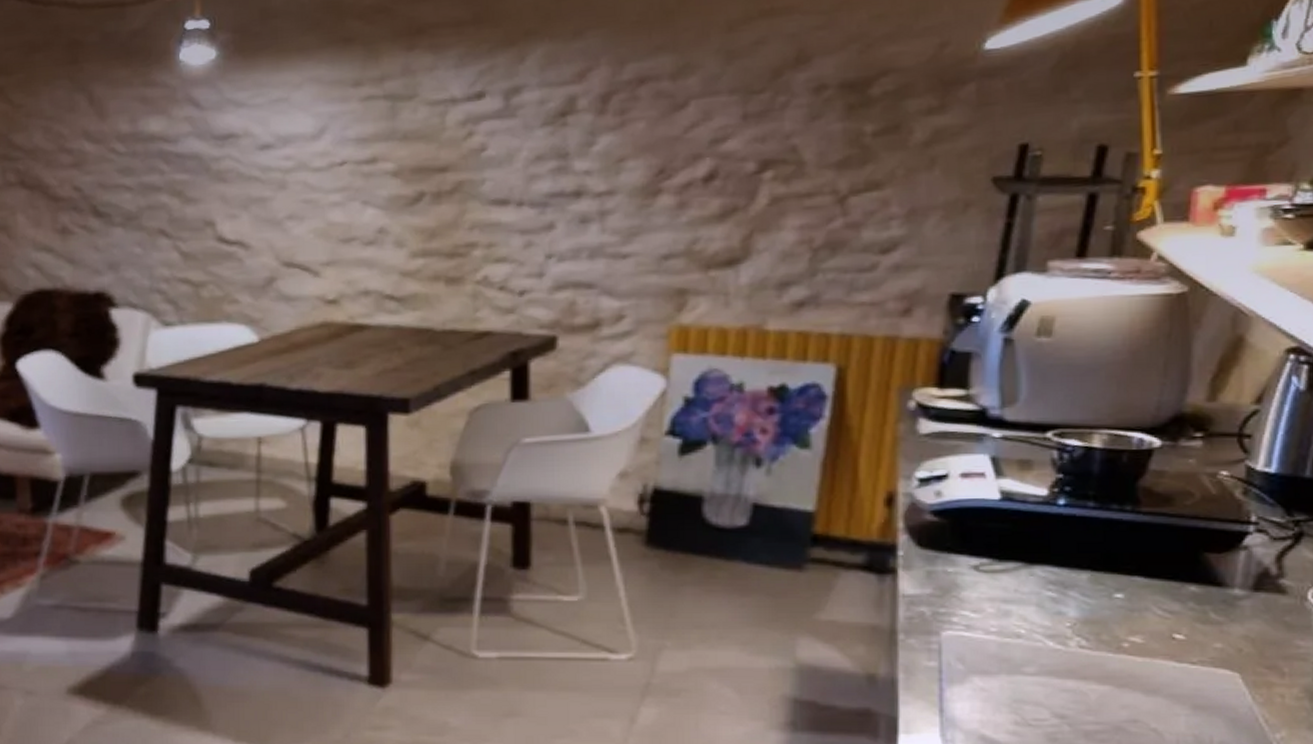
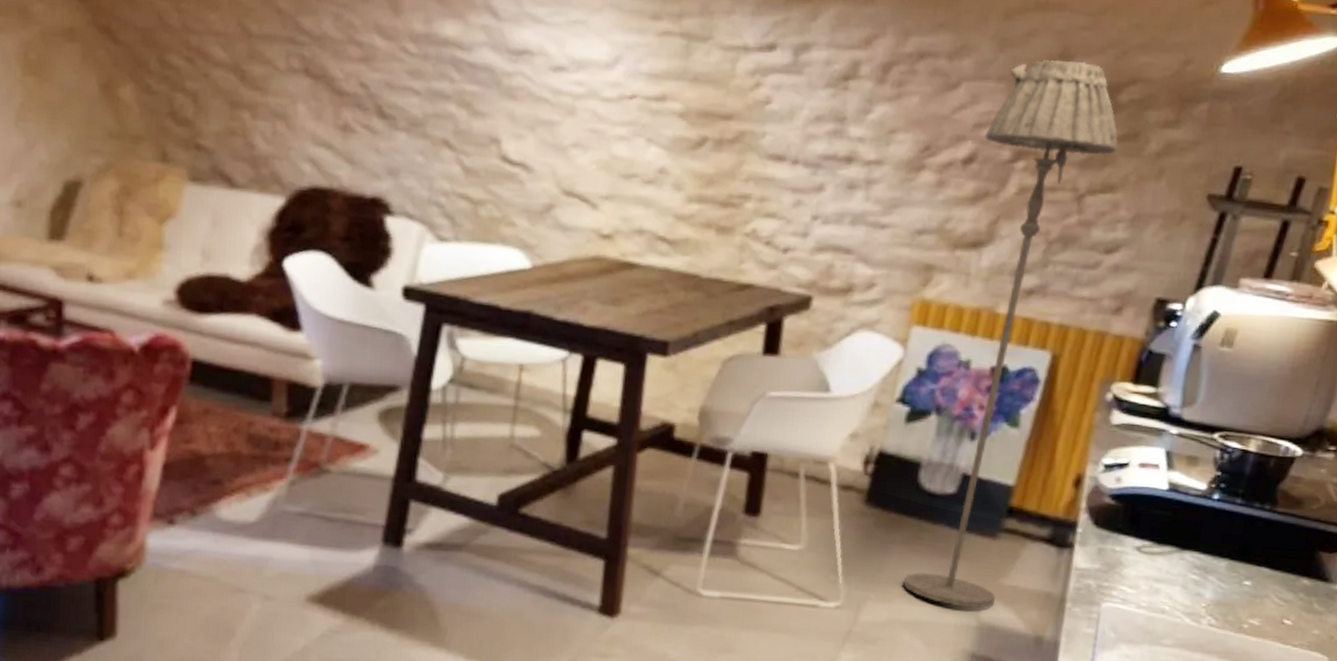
floor lamp: none [701,60,878,649] -> present [902,59,1119,609]

